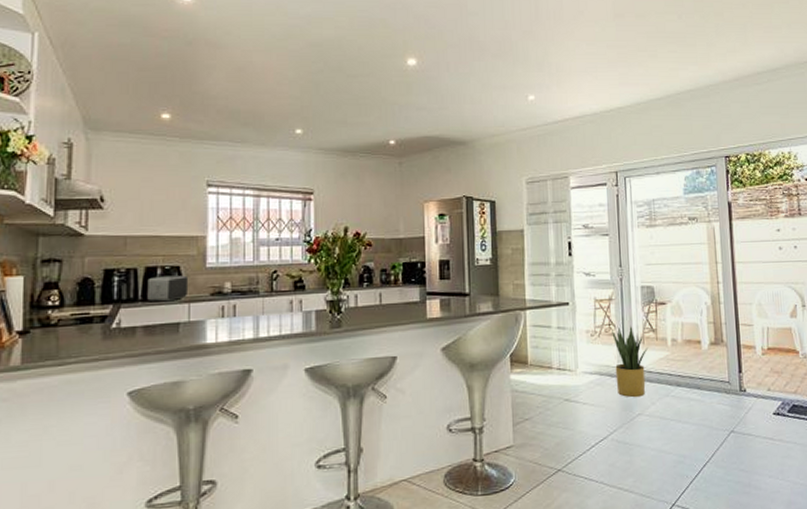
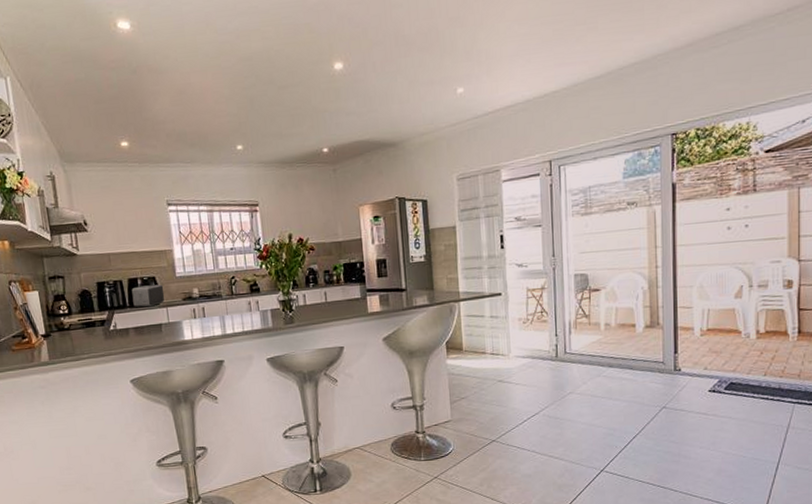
planter: present [612,326,649,397] -> none [544,312,581,378]

